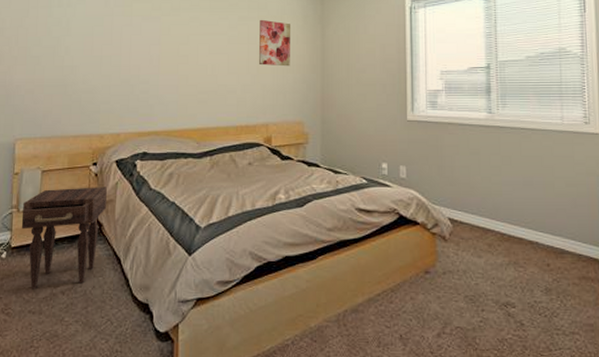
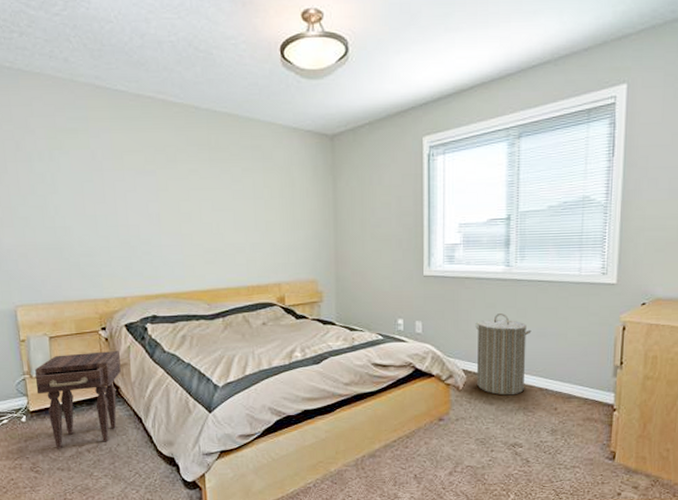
wall art: present [258,19,290,67] -> none [265,171,301,223]
laundry hamper: none [460,160,518,248] -> present [475,314,532,396]

